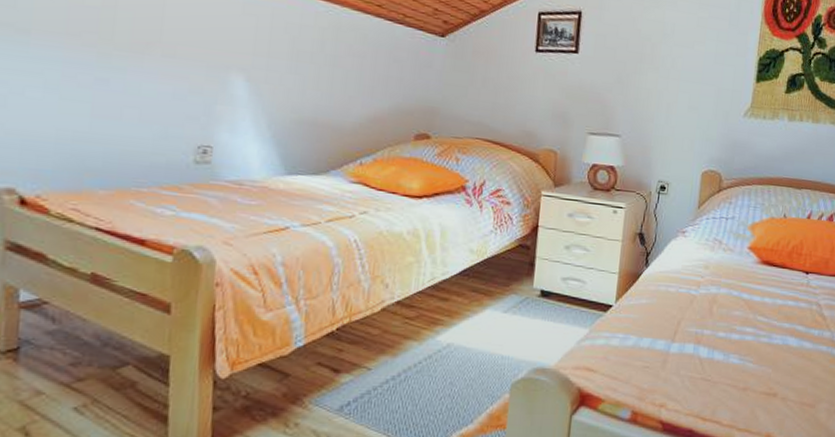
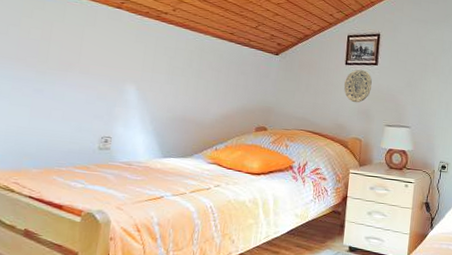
decorative plate: none [533,59,571,104] -> present [344,69,372,103]

